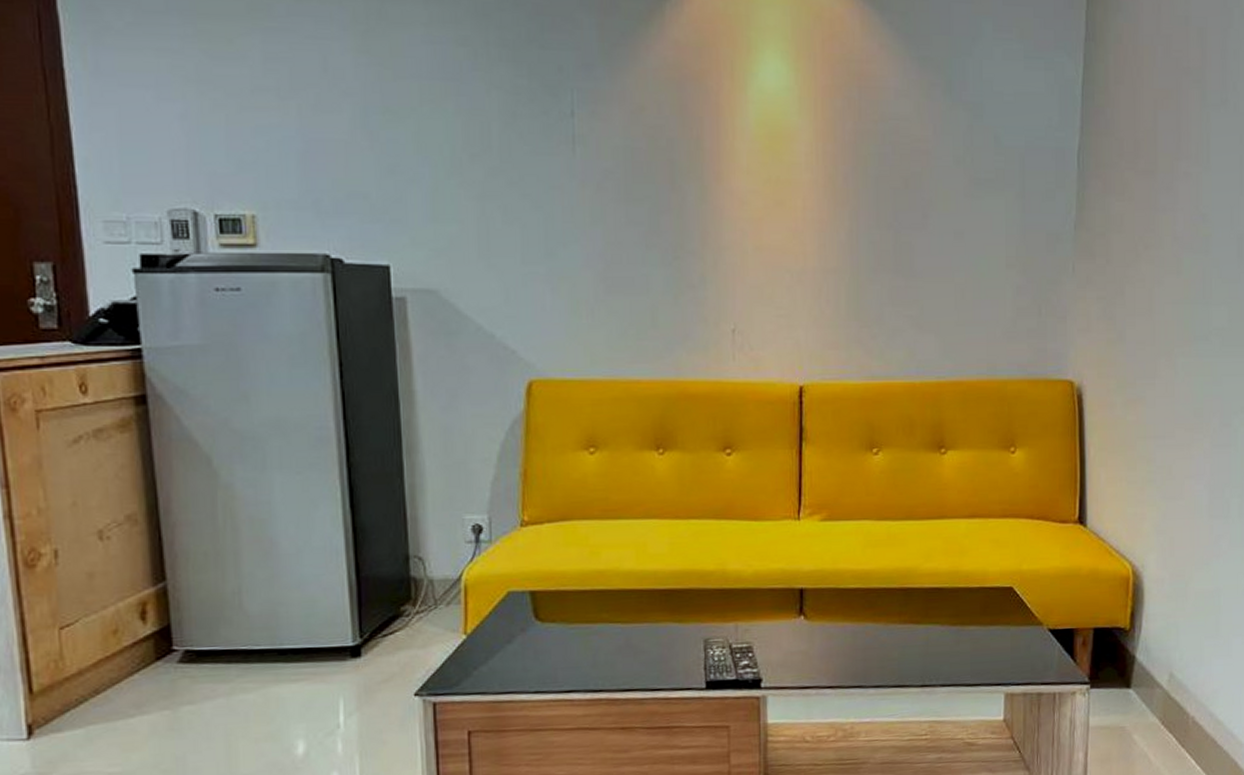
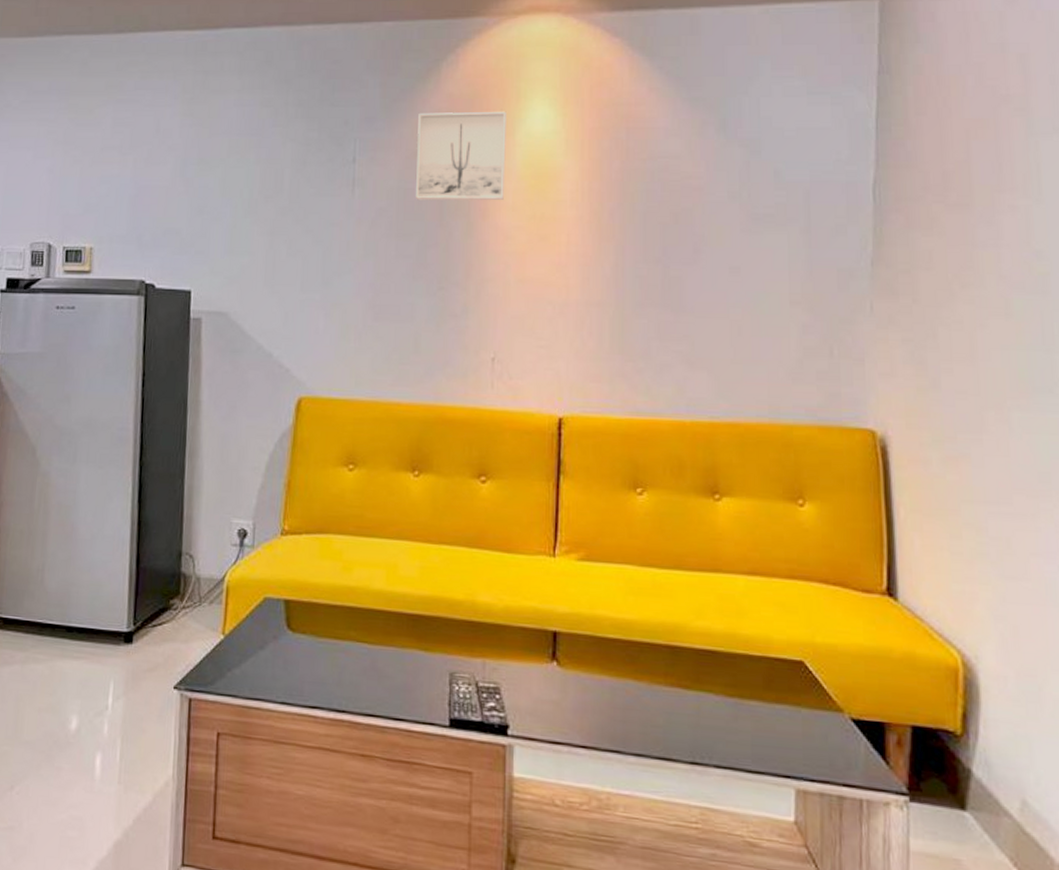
wall art: none [642,61,739,163] -> present [416,111,506,201]

